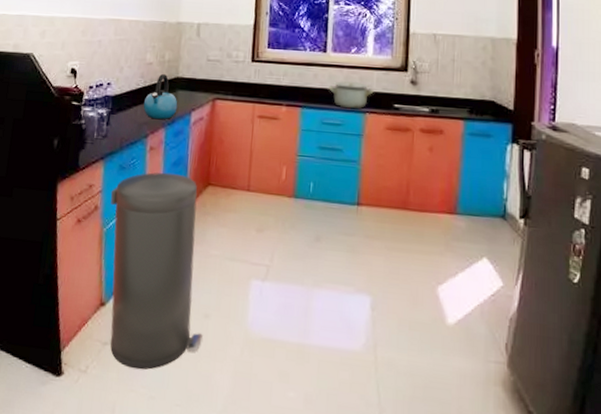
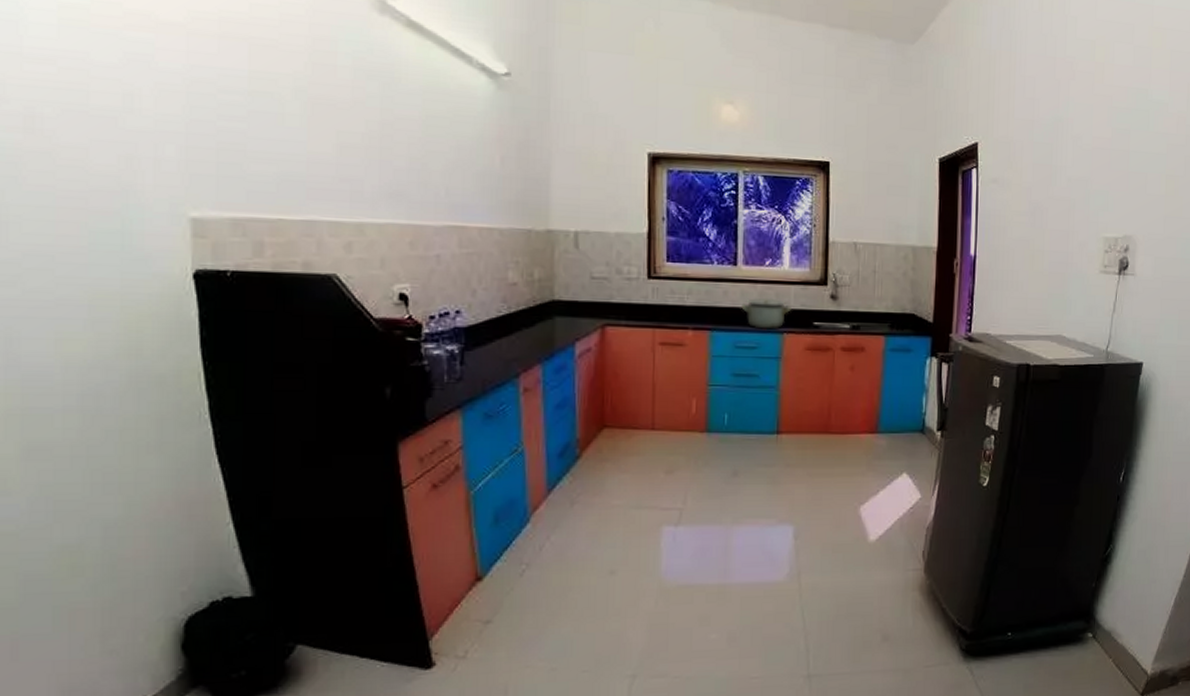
pedal bin: present [110,172,203,370] -> none [475,417,609,644]
kettle: present [143,74,178,120] -> none [509,297,557,354]

